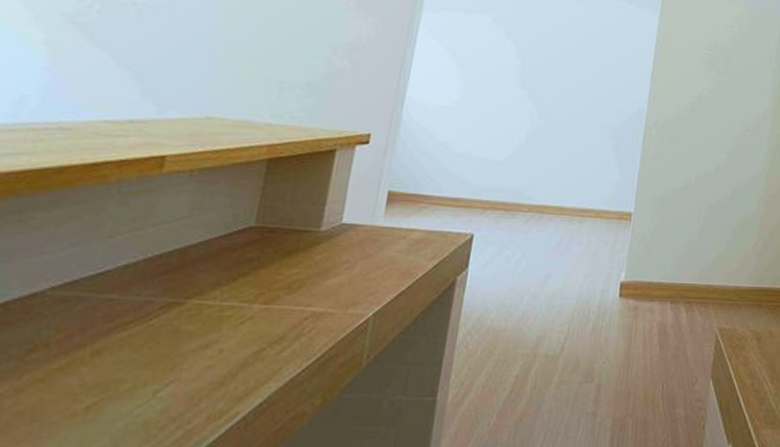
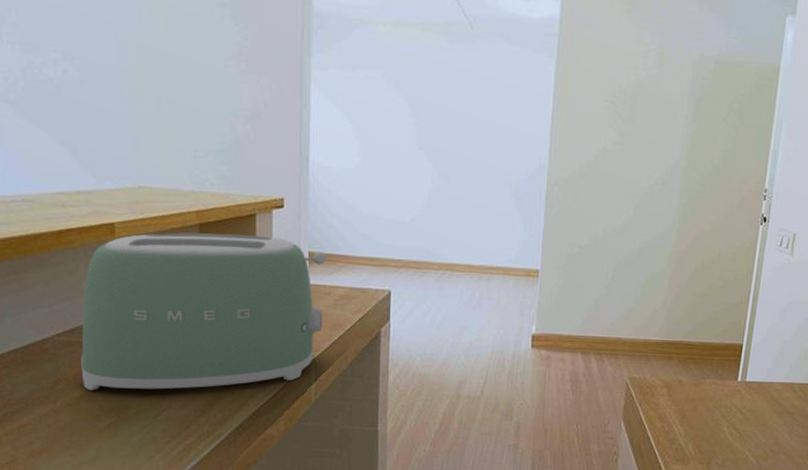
toaster: none [67,168,408,360] -> present [81,232,326,390]

